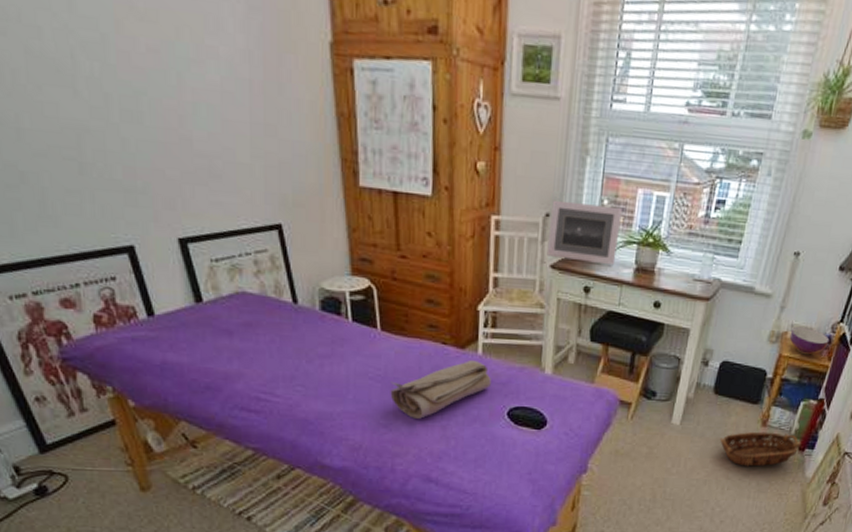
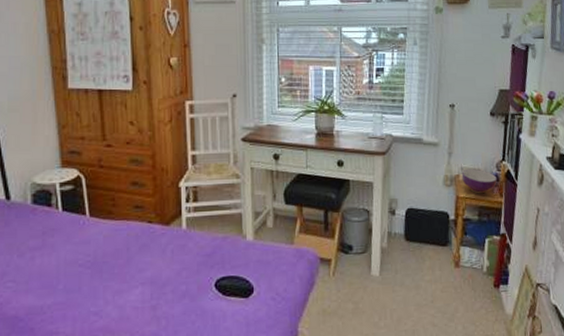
towel: present [390,359,491,419] -> none [100,234,197,302]
picture frame: present [547,200,622,266] -> none [237,82,299,133]
basket: present [719,431,801,467] -> none [419,272,496,311]

